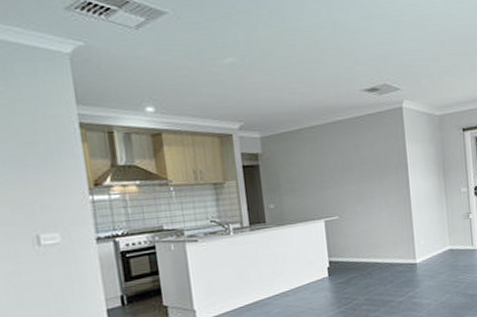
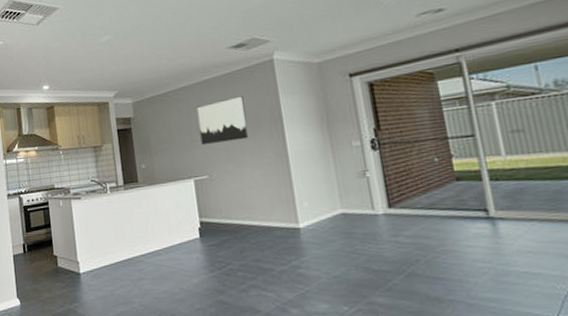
wall art: none [329,140,378,186] -> present [196,96,249,145]

